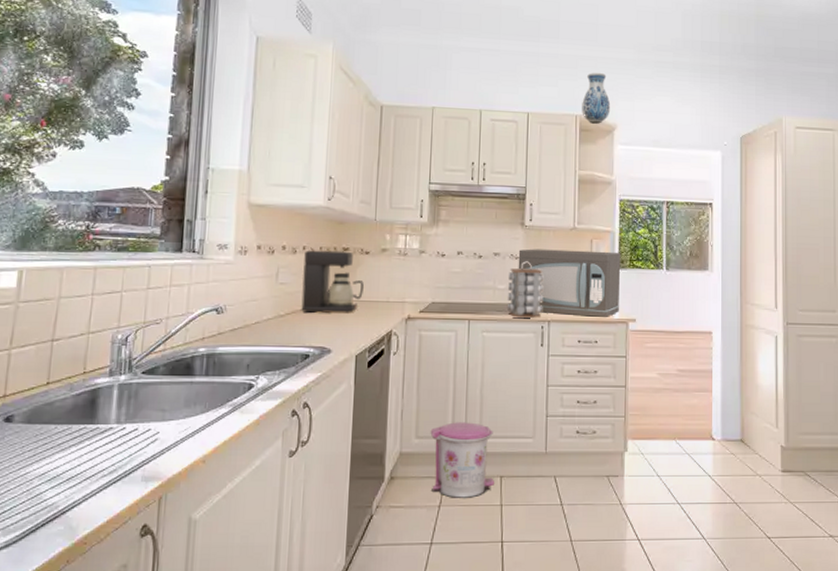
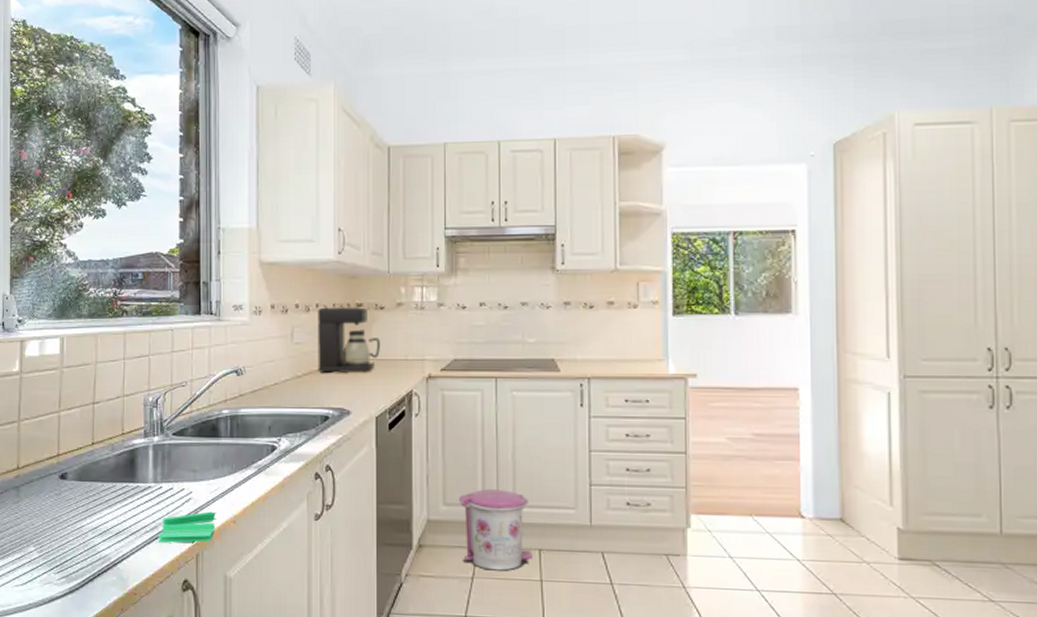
sponge: none [116,452,185,488] -> present [157,511,217,544]
spice rack: present [506,261,544,319] -> none [538,310,582,376]
microwave: present [518,249,621,318] -> none [550,295,676,374]
vase: present [582,72,611,125] -> none [620,81,657,146]

